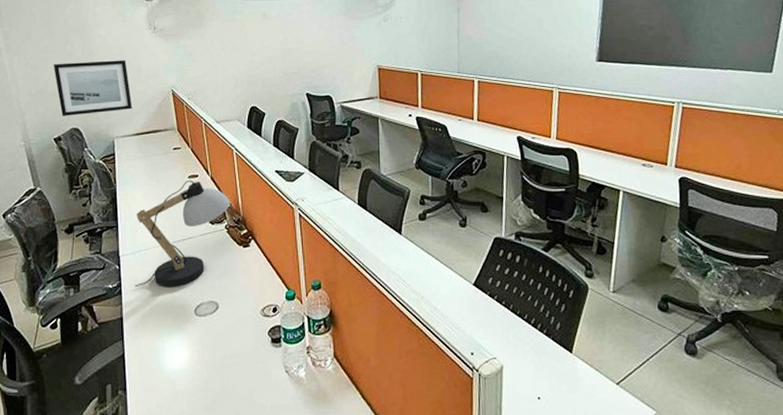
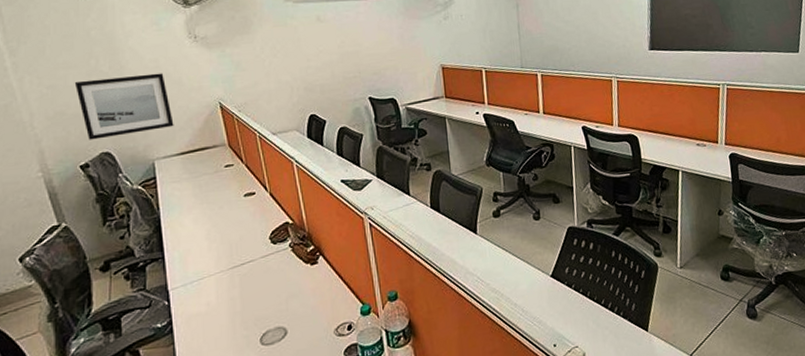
desk lamp: present [135,180,230,288] -> none [186,198,294,323]

